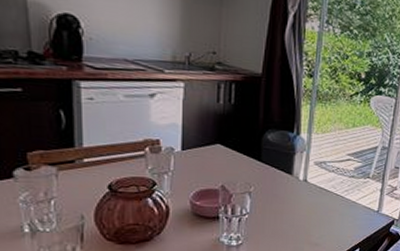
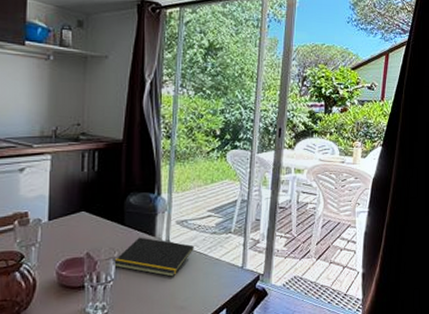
notepad: none [248,174,331,215] -> present [112,237,194,277]

